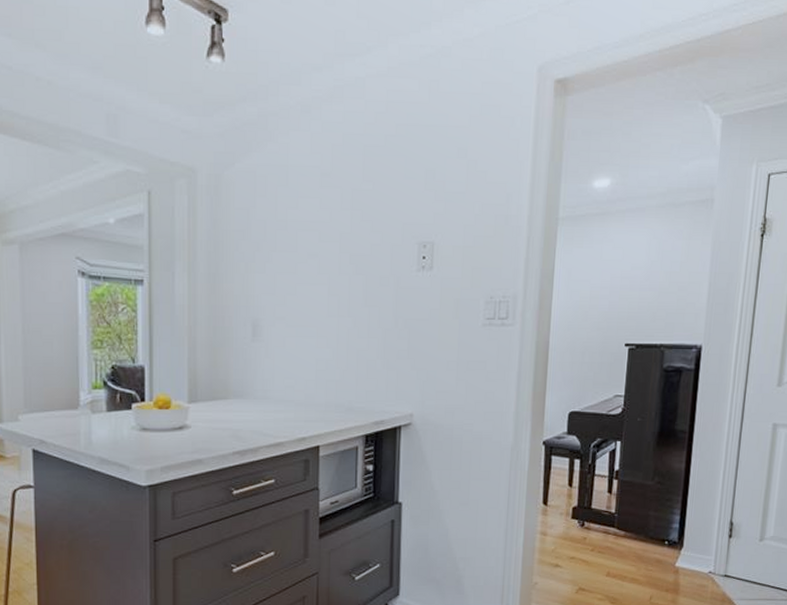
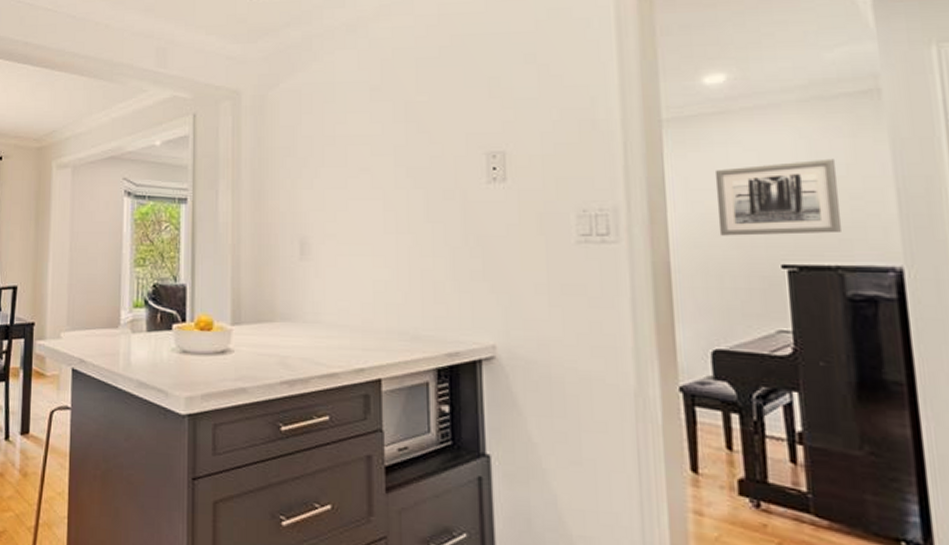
wall art: none [587,257,674,320] -> present [714,158,842,236]

